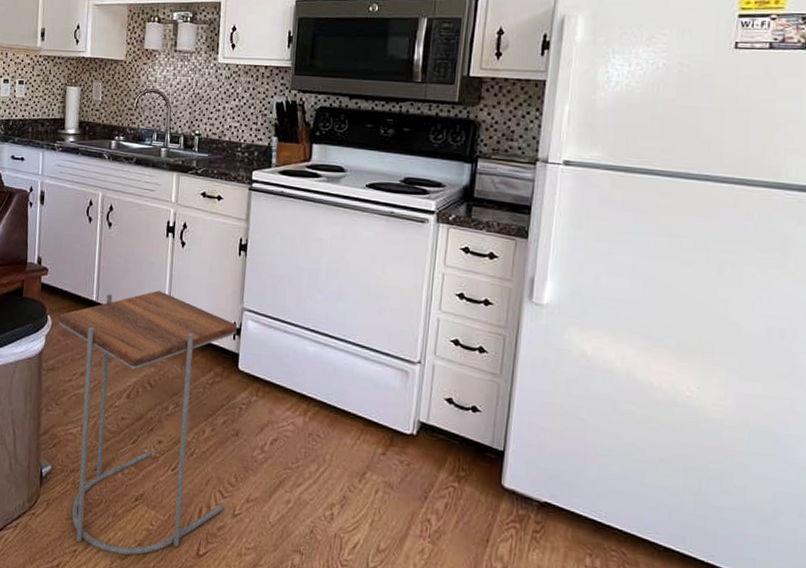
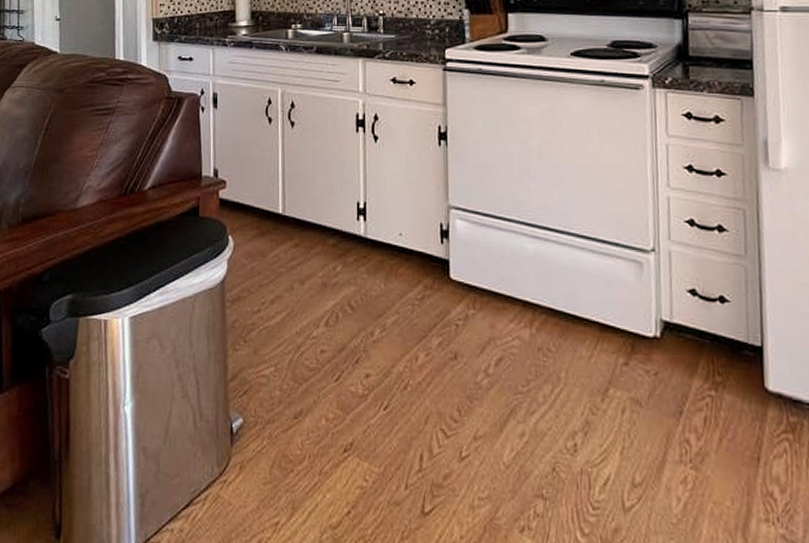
side table: present [58,290,237,555] -> none [241,194,449,523]

